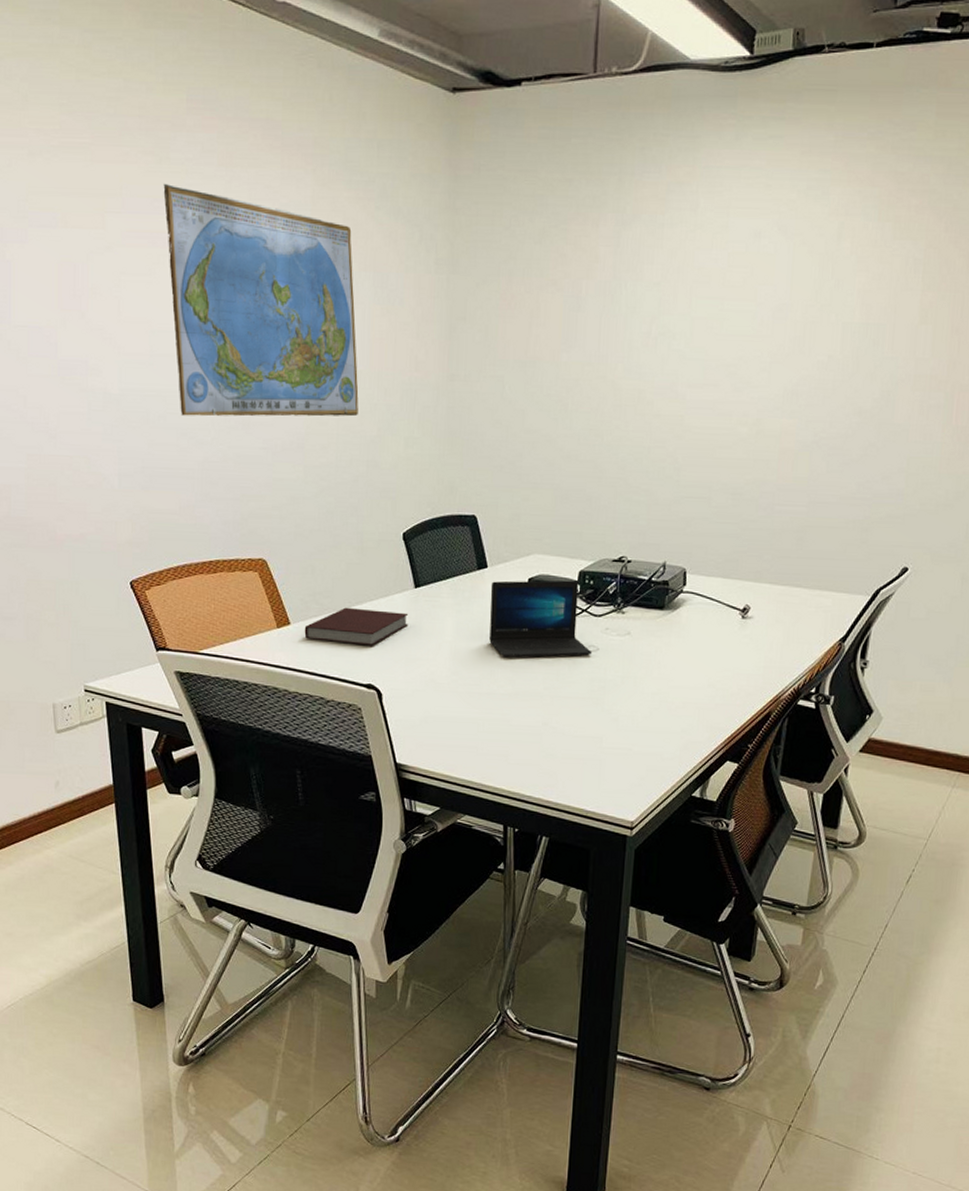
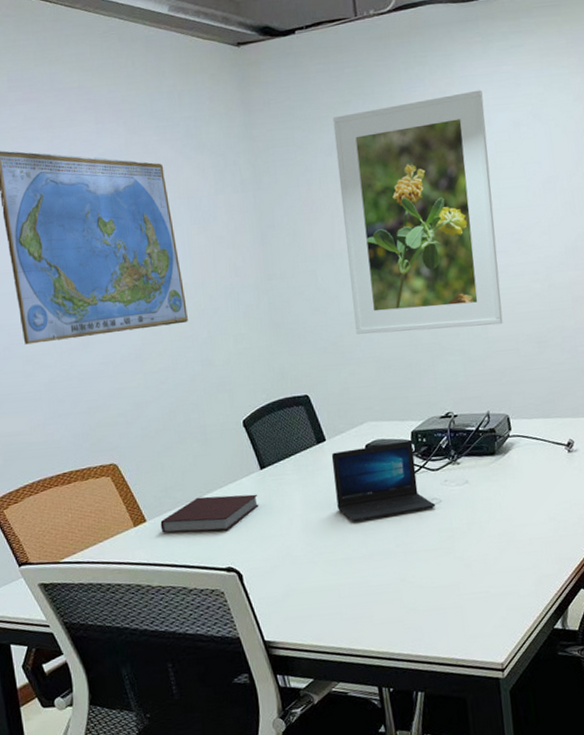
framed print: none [538,186,725,468] -> present [332,90,503,334]

